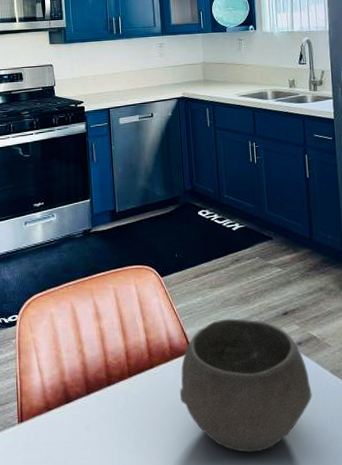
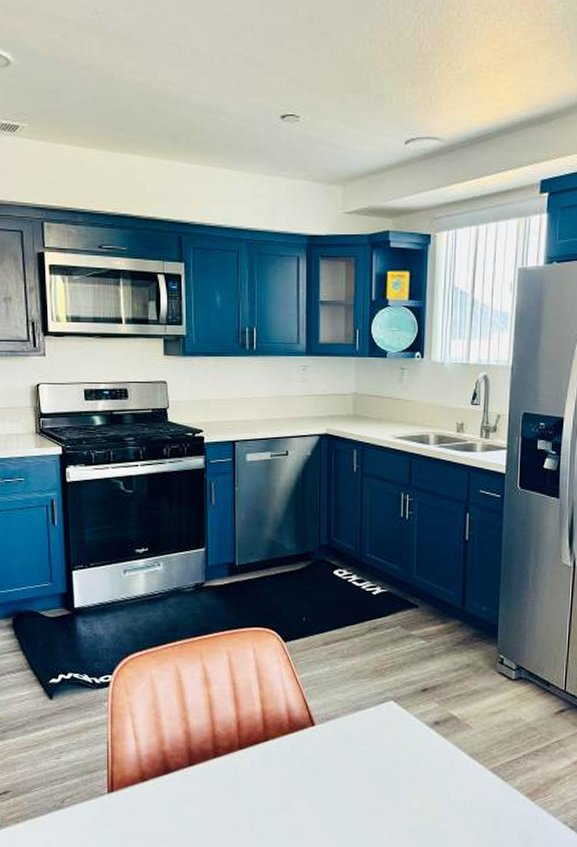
bowl: present [180,318,312,453] -> none [297,692,445,834]

